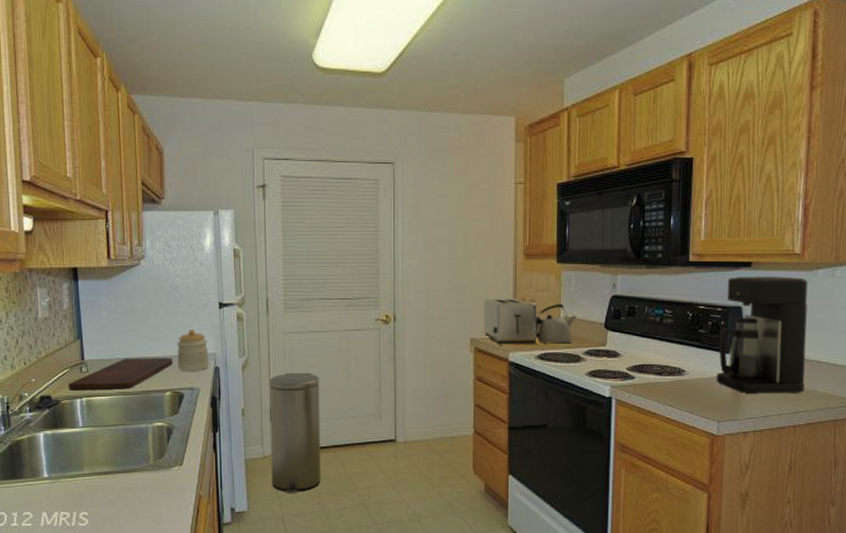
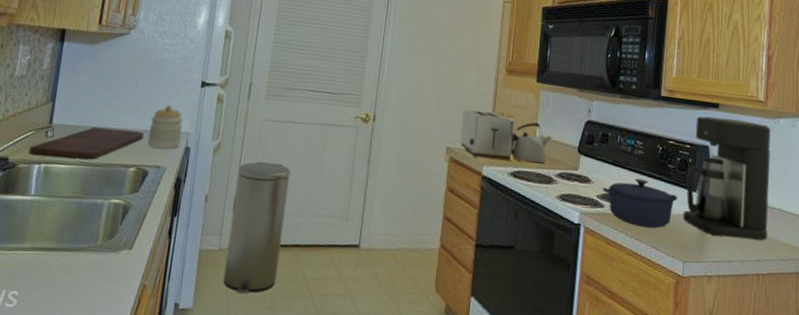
cooking pot: none [632,347,711,393] -> present [603,178,678,229]

